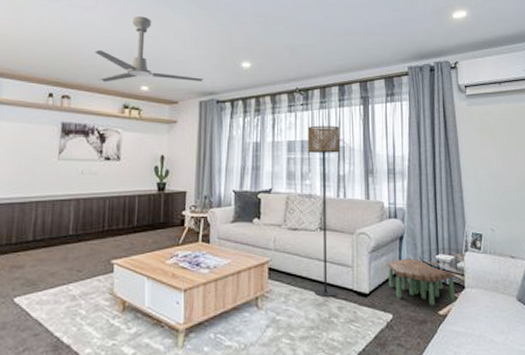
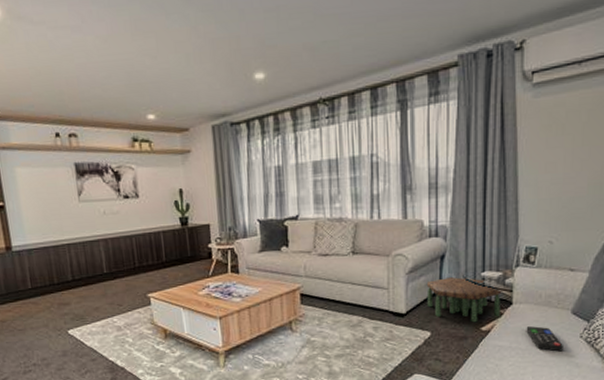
ceiling fan: present [94,16,204,82] -> none [92,30,213,115]
floor lamp: present [307,125,340,298] -> none [334,138,373,320]
remote control: none [479,312,514,340] -> present [526,326,563,352]

